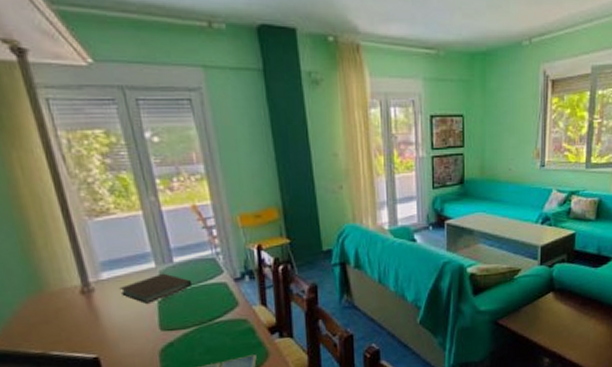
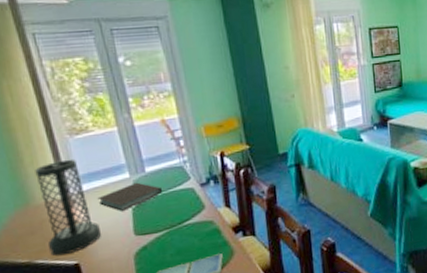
vase: none [49,243,124,349] -> present [35,158,102,256]

